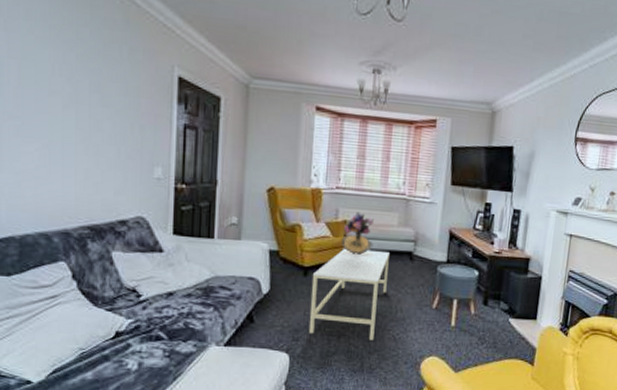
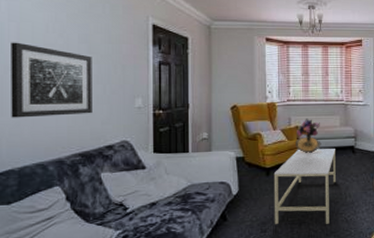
wall art: none [11,84,105,181] -> present [11,42,93,118]

